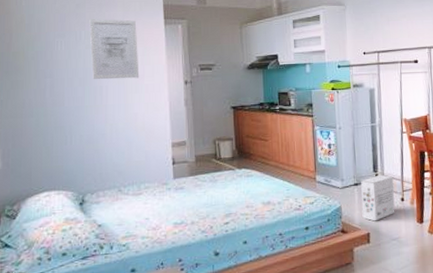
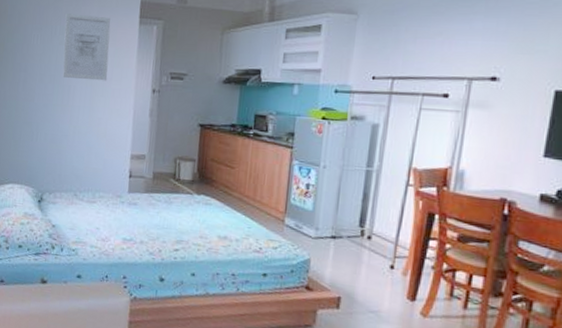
cardboard box: present [361,174,395,222] -> none [335,231,385,286]

